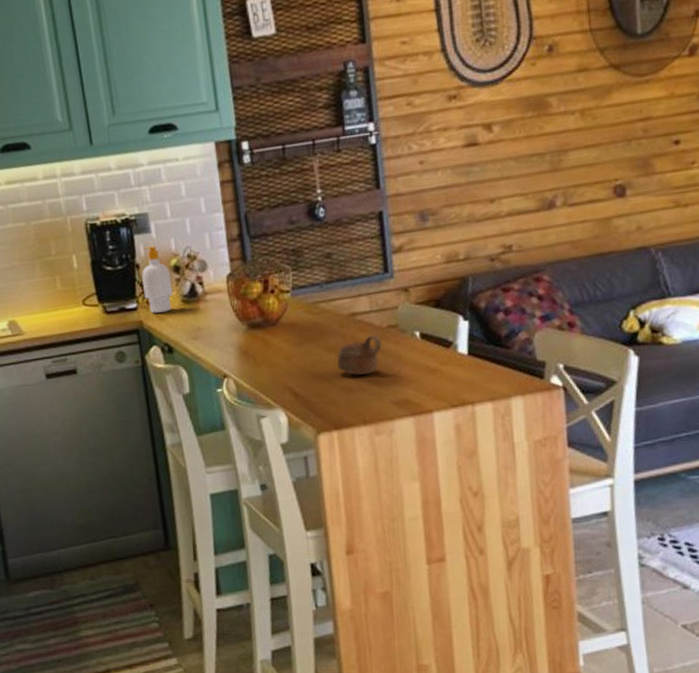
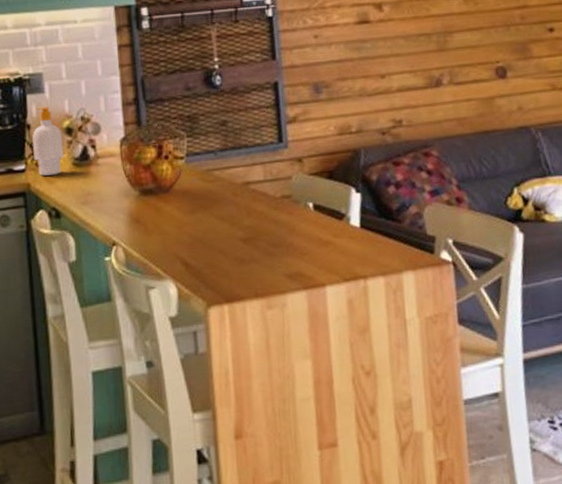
cup: present [337,334,382,376] -> none [230,204,275,247]

